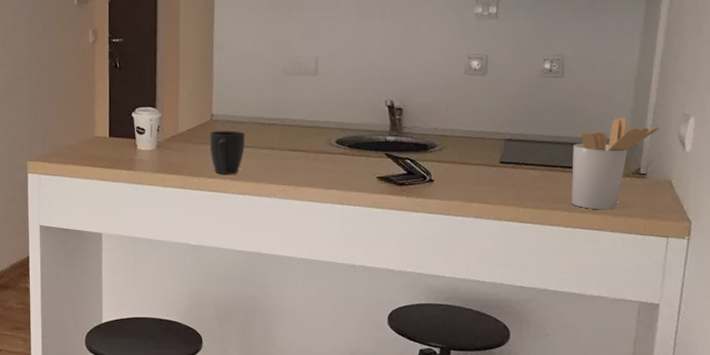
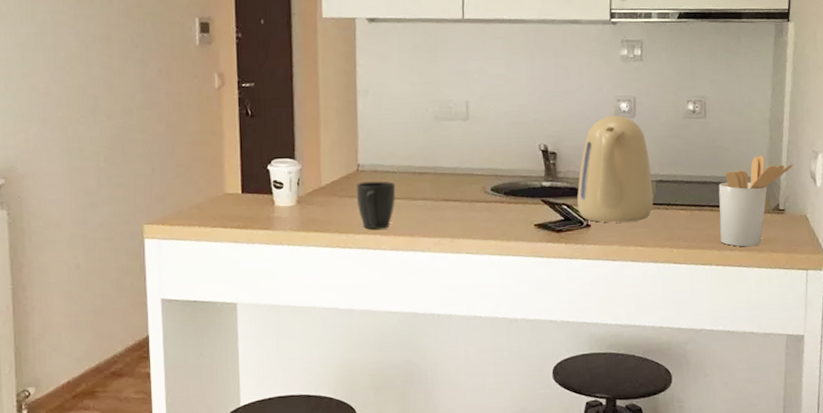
kettle: none [422,72,501,179] -> present [577,115,653,223]

